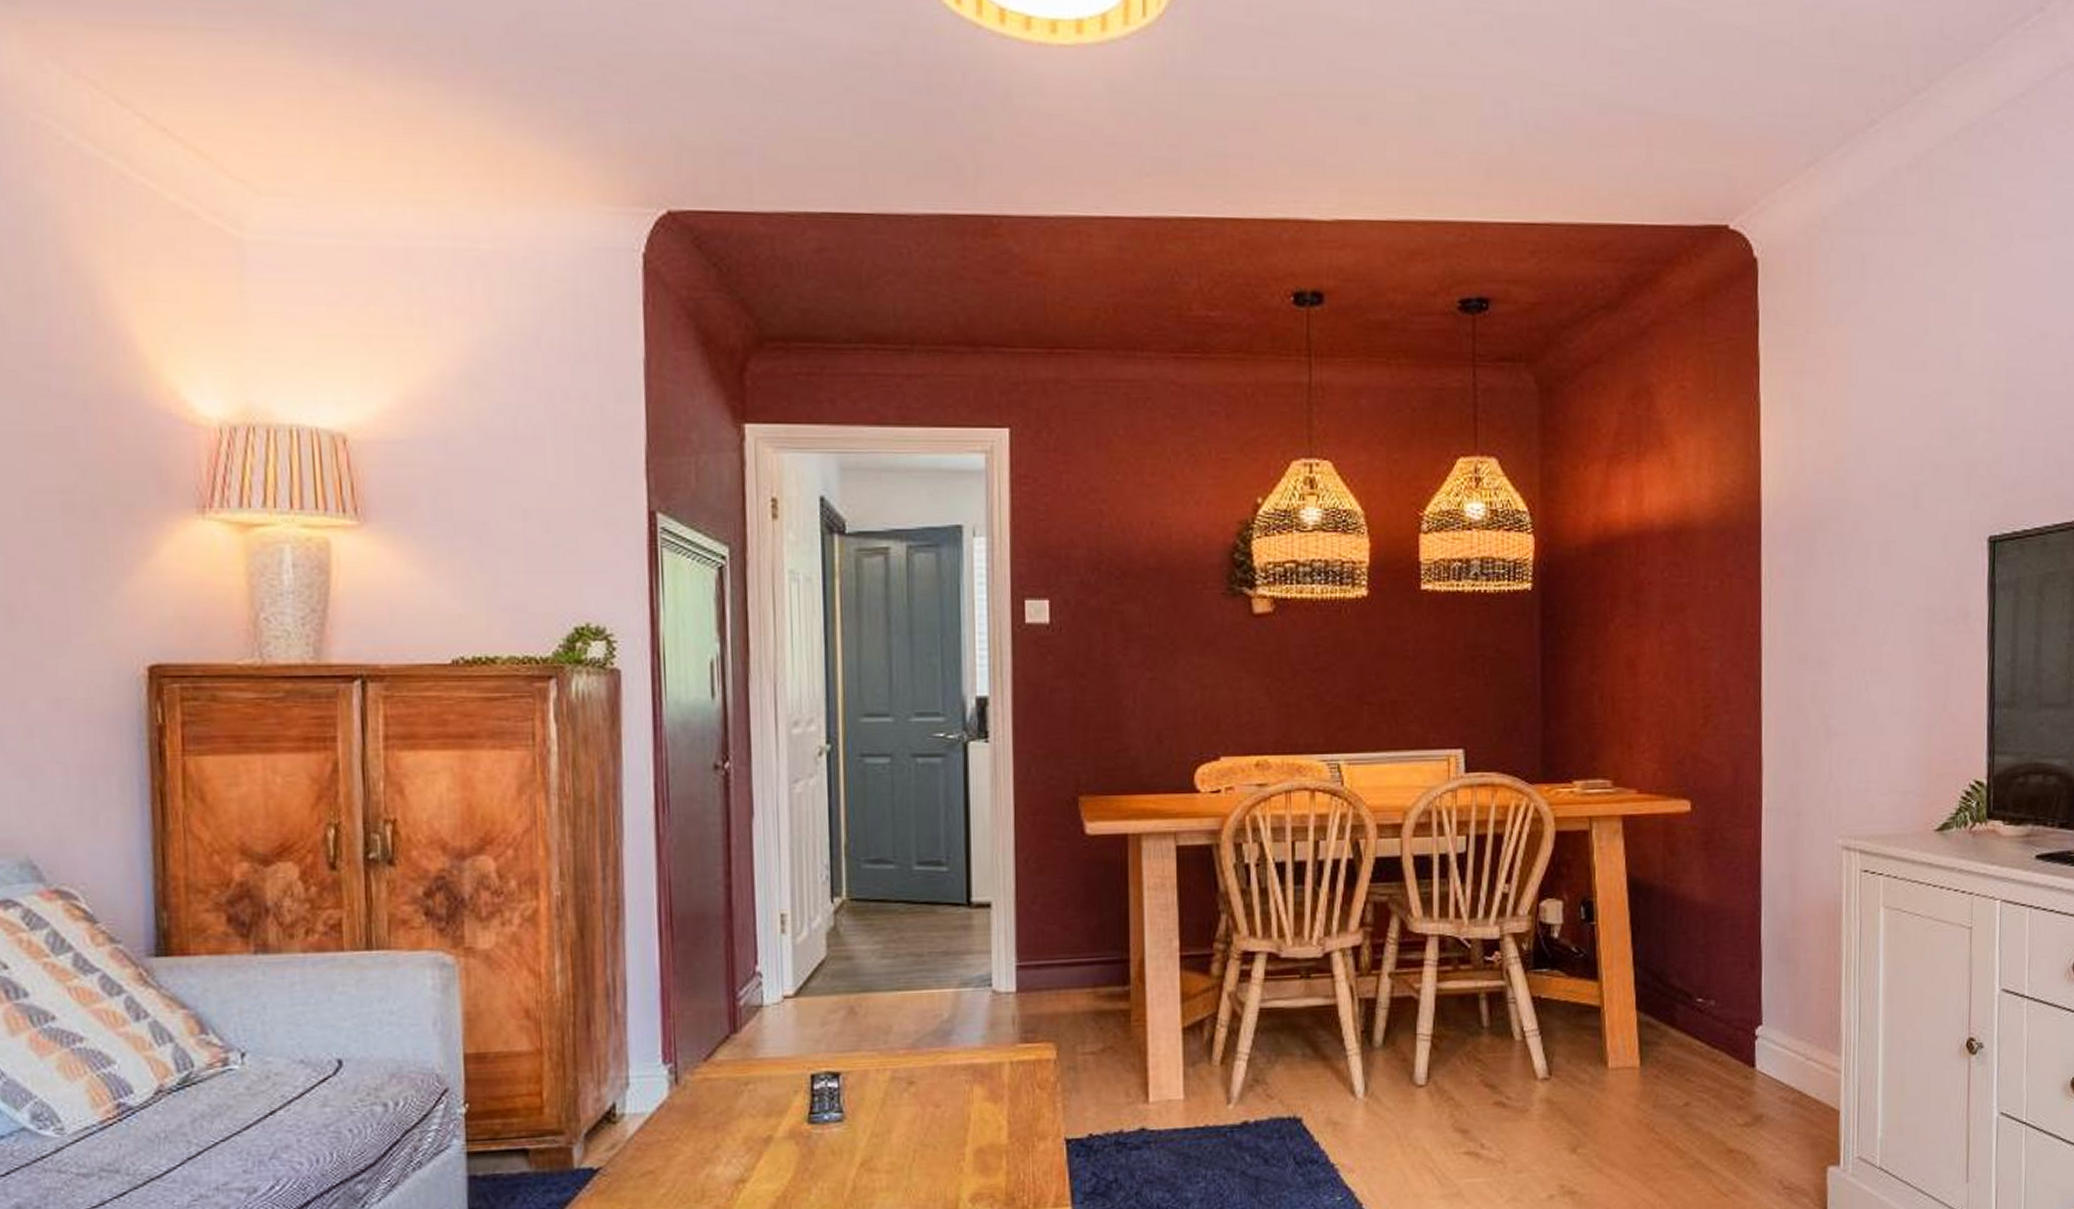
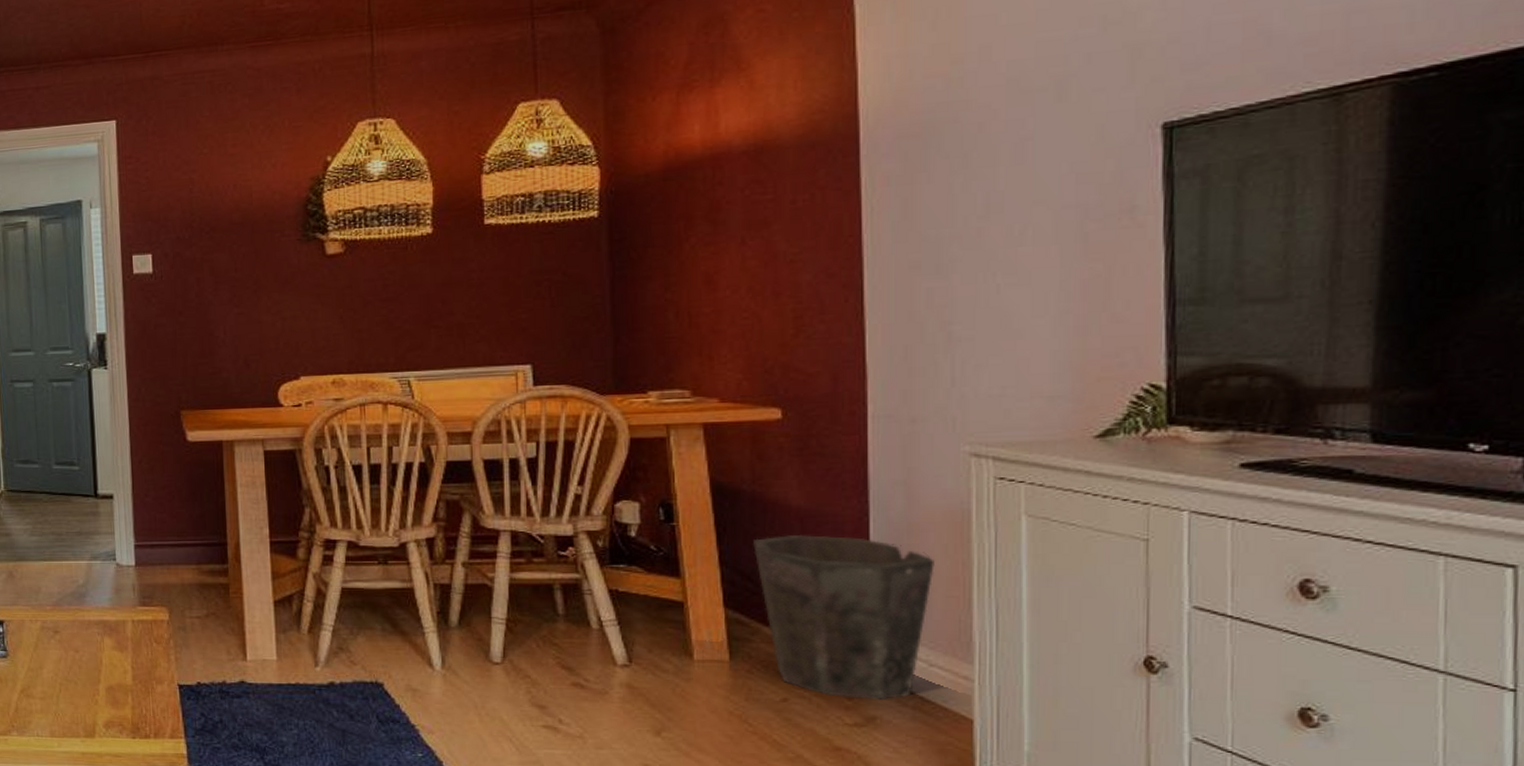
waste bin: none [1663,931,1813,1098] -> present [753,535,935,701]

